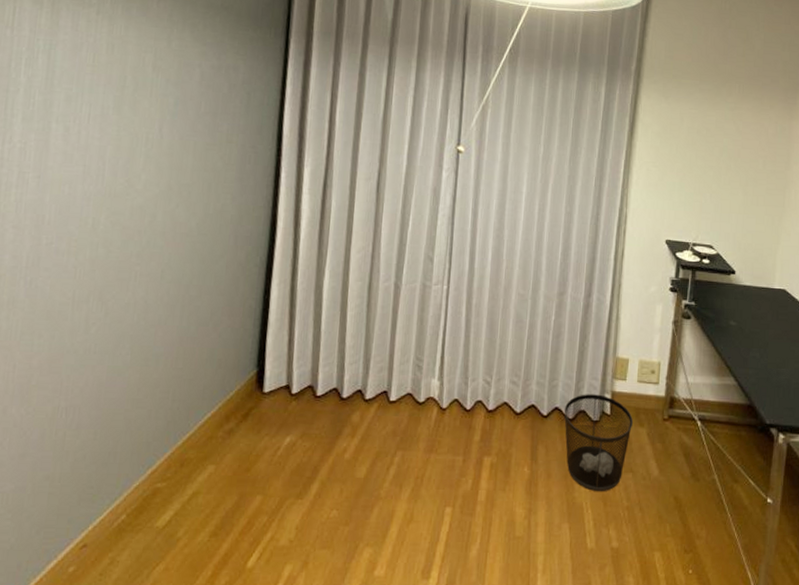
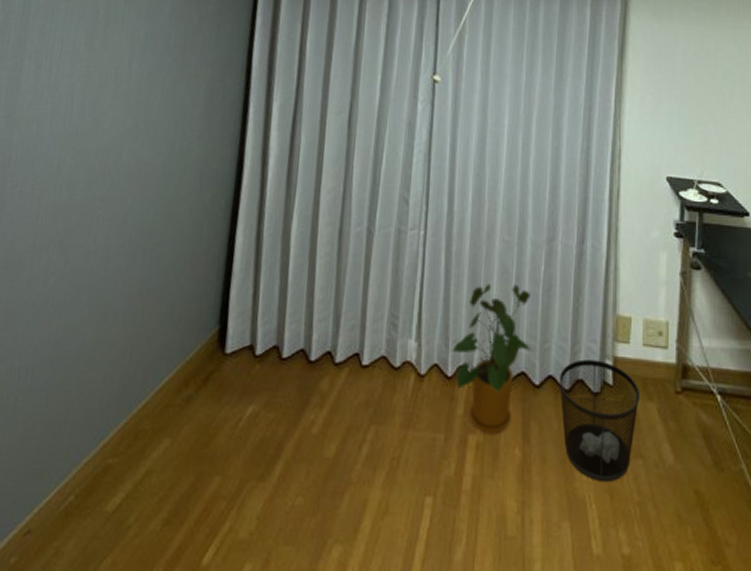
house plant: none [469,331,542,456] -> present [450,283,533,434]

